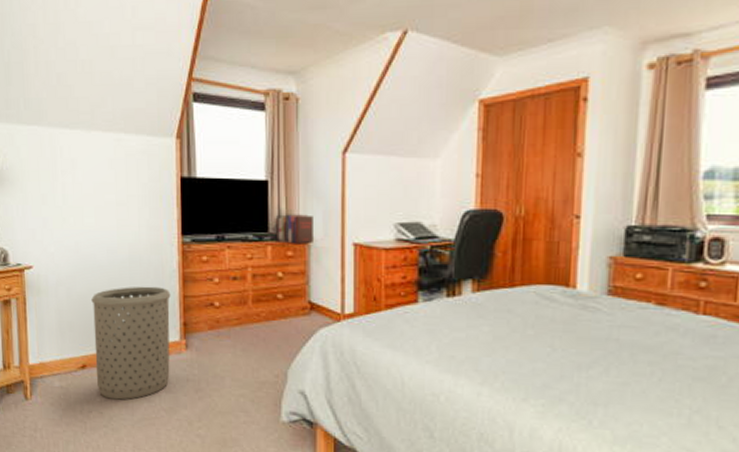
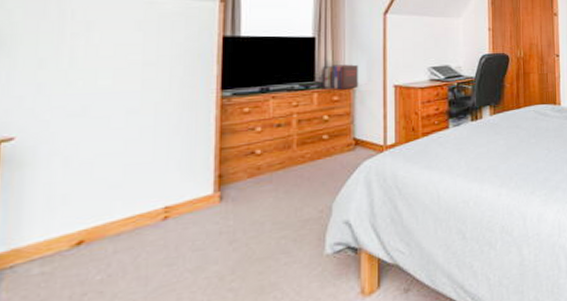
laundry basket: present [91,286,171,400] -> none [97,142,205,274]

